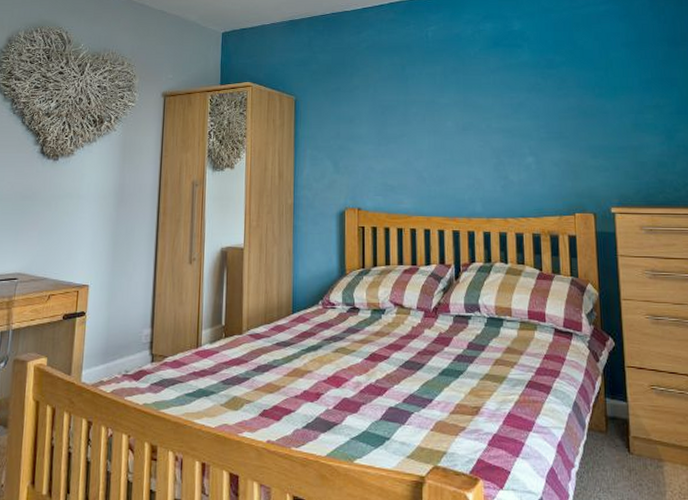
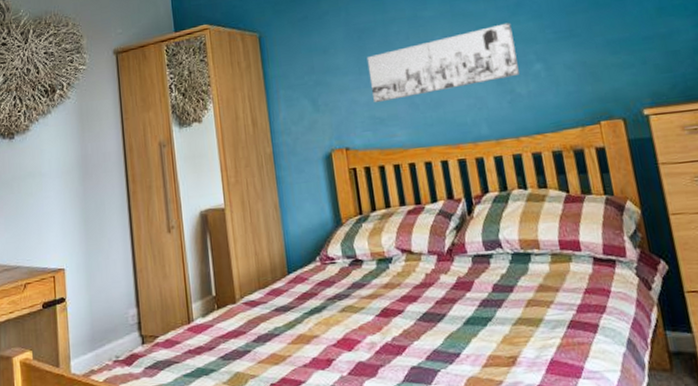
wall art: none [386,118,514,172] -> present [366,23,519,103]

